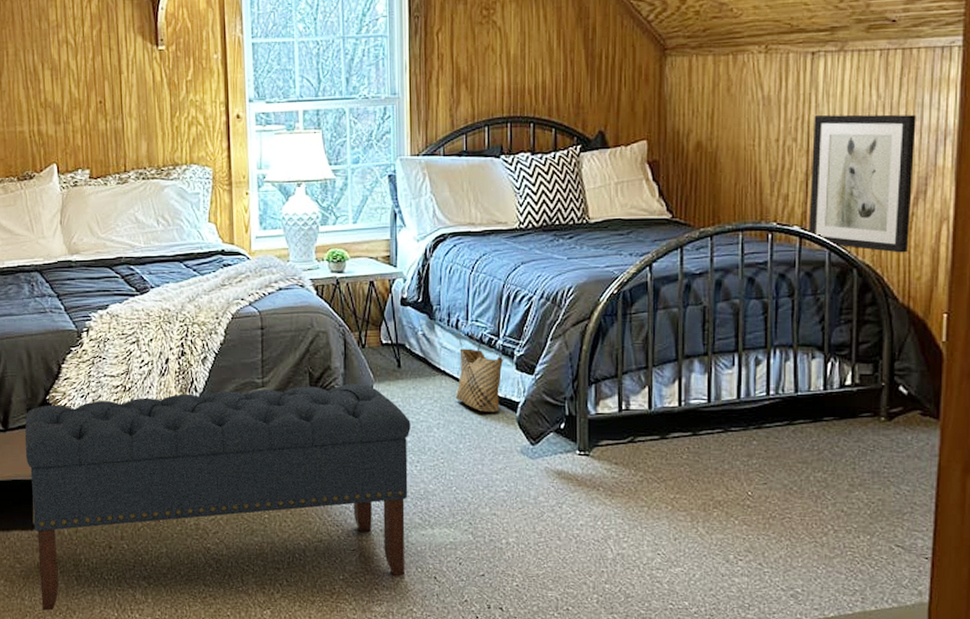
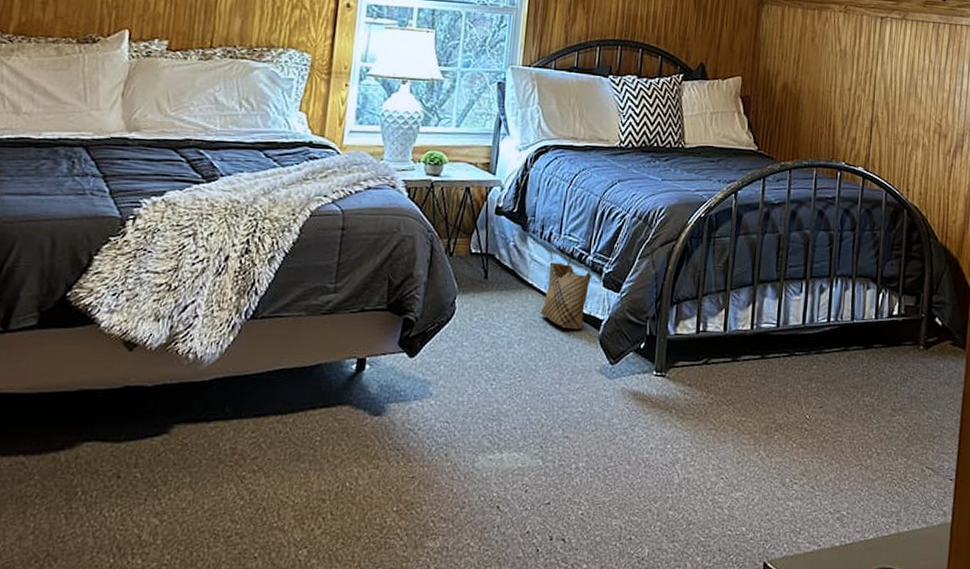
bench: present [25,383,411,611] -> none [12,293,491,559]
wall art: present [809,114,916,253] -> none [871,72,958,199]

